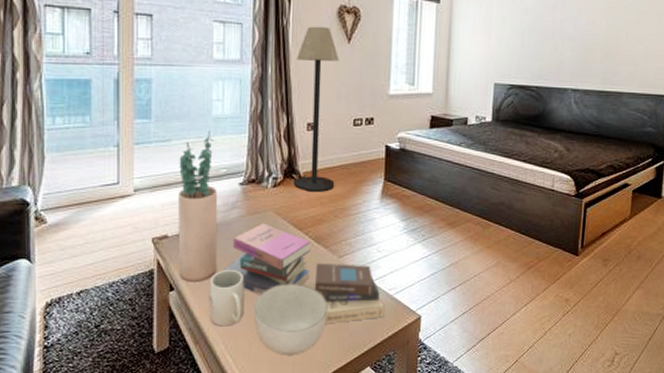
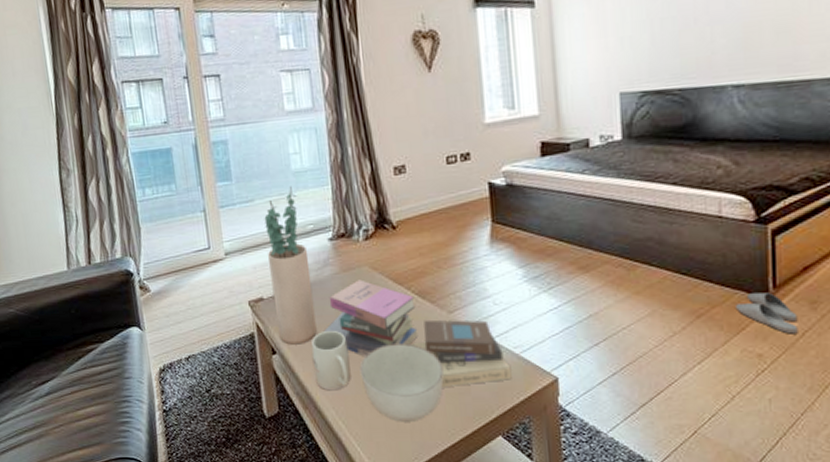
floor lamp: present [293,26,340,192] -> none [372,57,434,242]
slippers: none [555,251,594,284] -> present [736,292,798,334]

